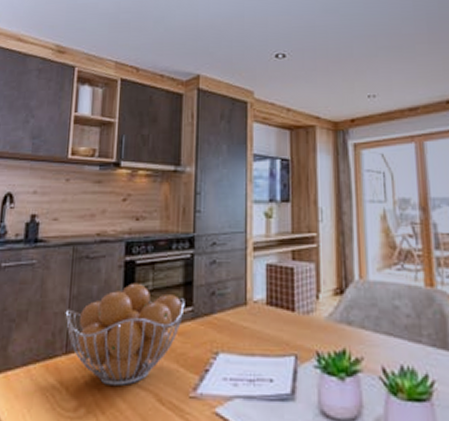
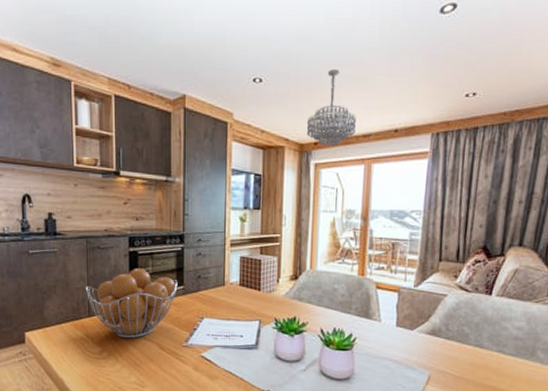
chandelier: none [339,40,399,124] -> present [306,69,356,147]

